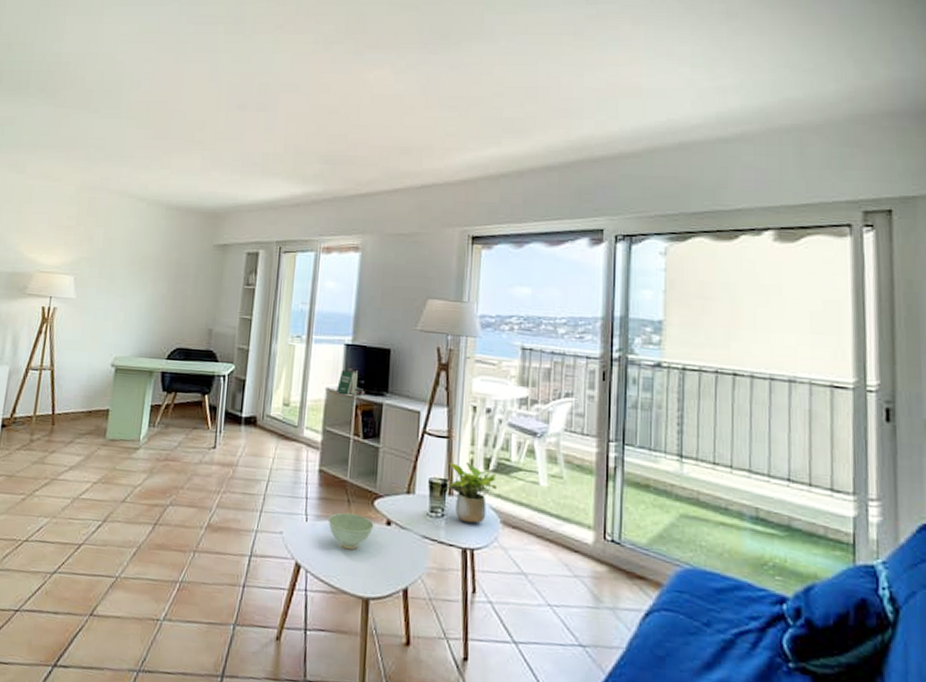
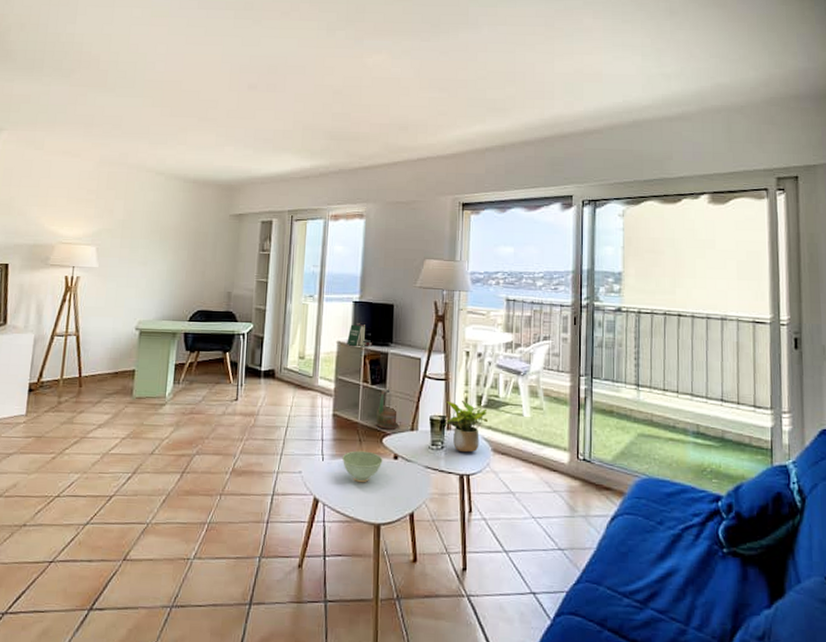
decorative basket: none [368,443,396,492] -> present [376,387,401,430]

